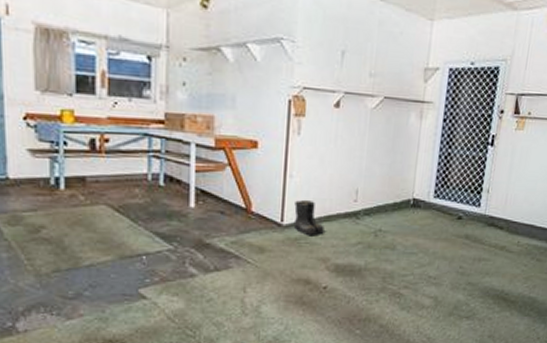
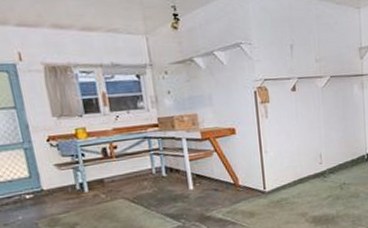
boots: present [293,199,326,237] -> none [272,168,301,198]

